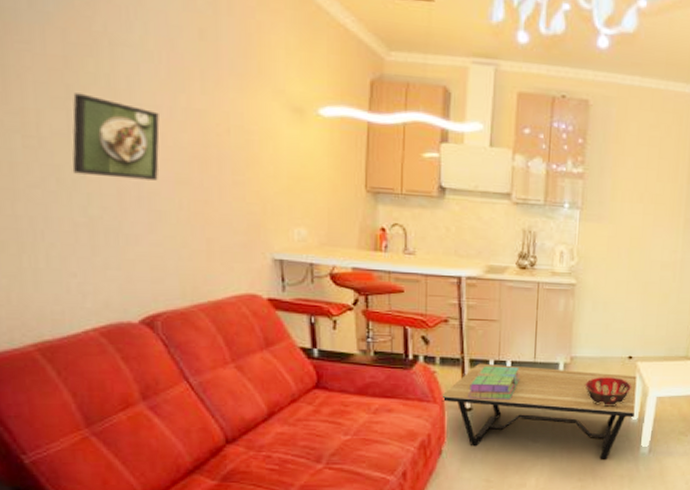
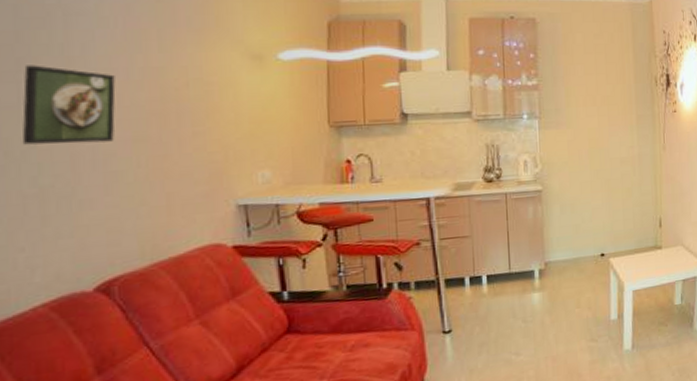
coffee table: present [440,363,637,459] -> none [418,272,614,371]
stack of books: present [468,366,521,400] -> none [446,281,497,321]
decorative bowl: present [584,376,633,407] -> none [561,276,608,308]

